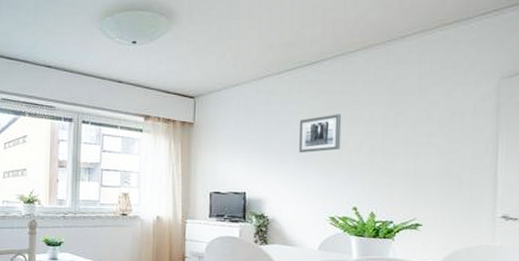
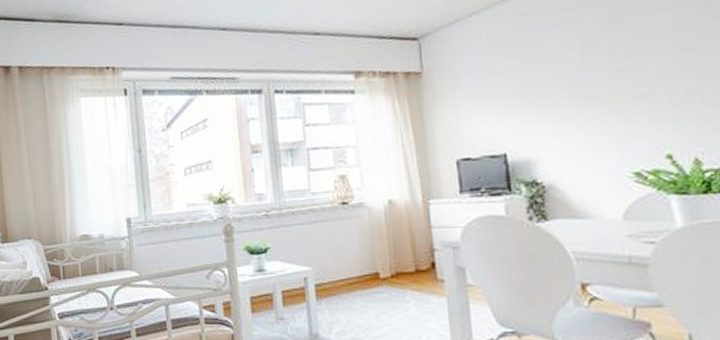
wall art: present [299,114,342,153] -> none [569,30,636,90]

